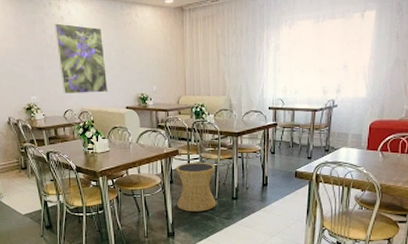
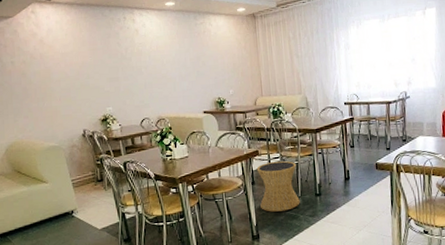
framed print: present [54,23,108,94] -> none [129,35,185,103]

